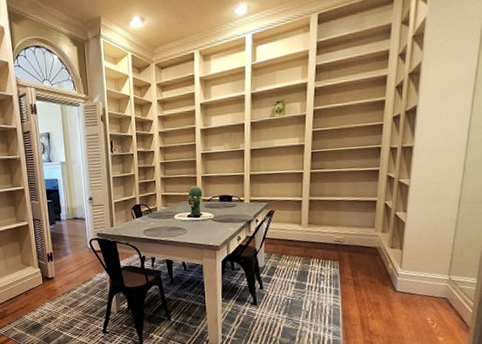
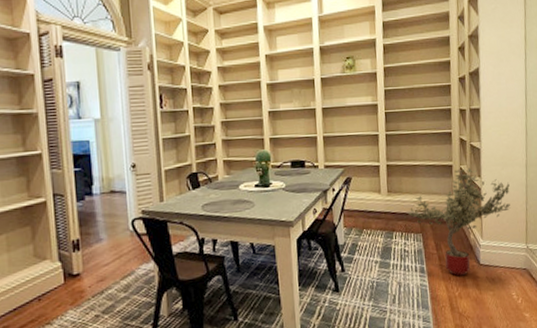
potted tree: none [327,203,438,300] -> present [408,167,511,277]

